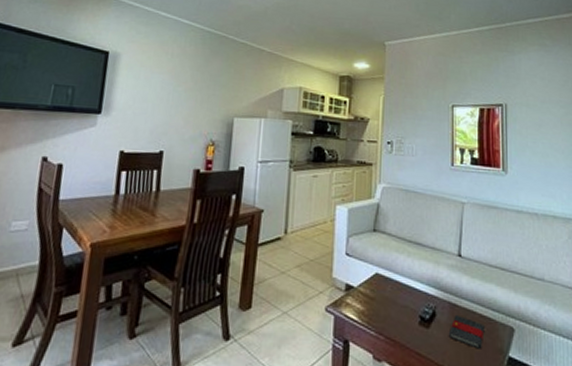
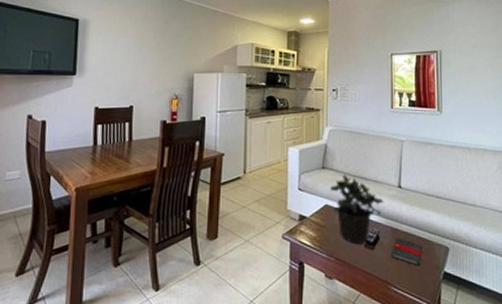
potted plant: none [382,239,442,320] -> present [330,174,384,244]

